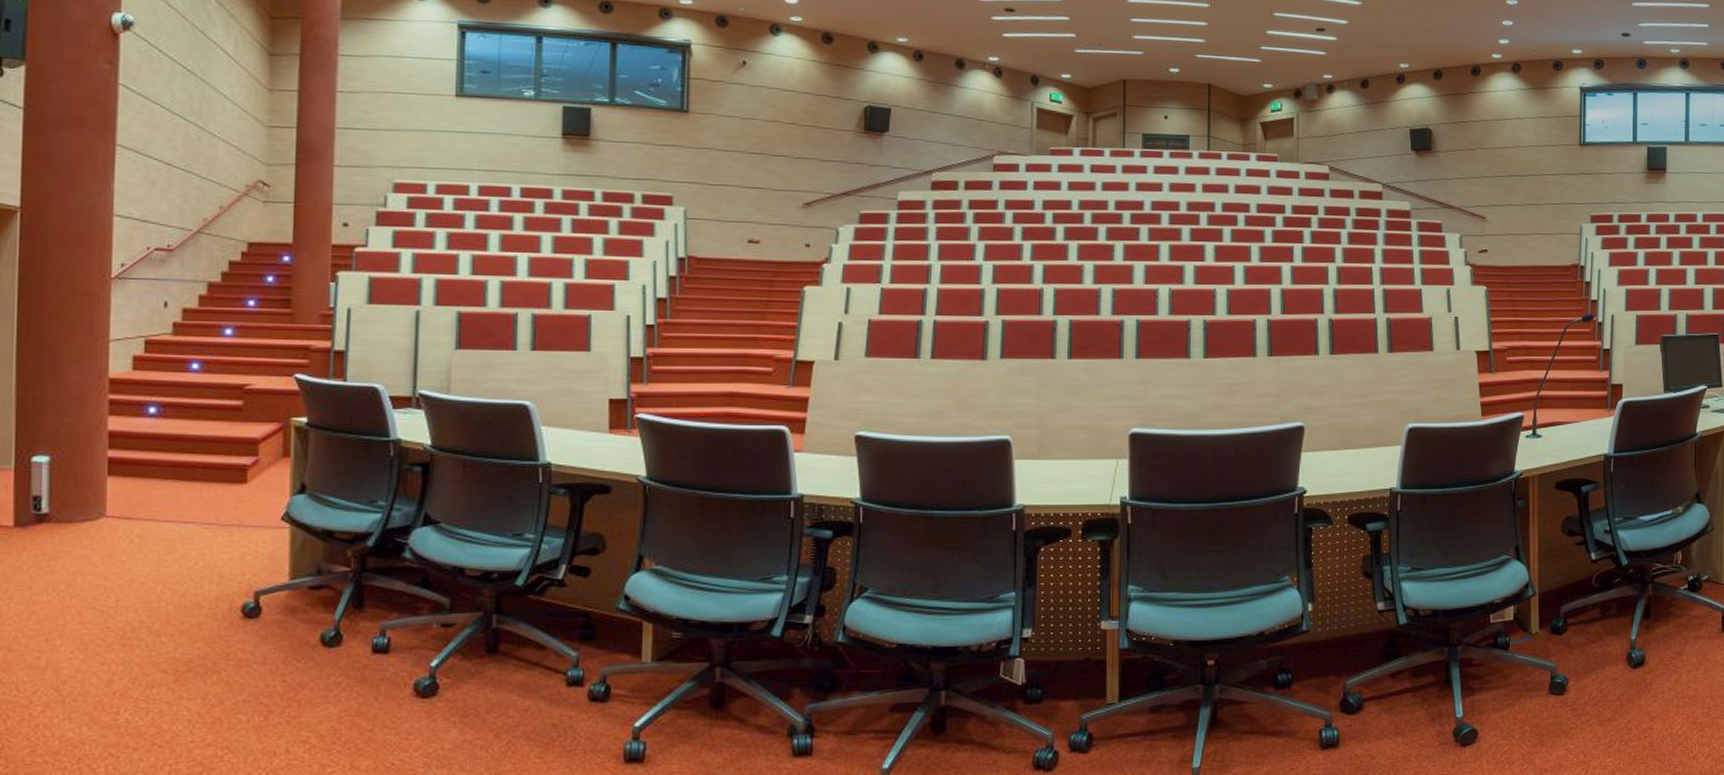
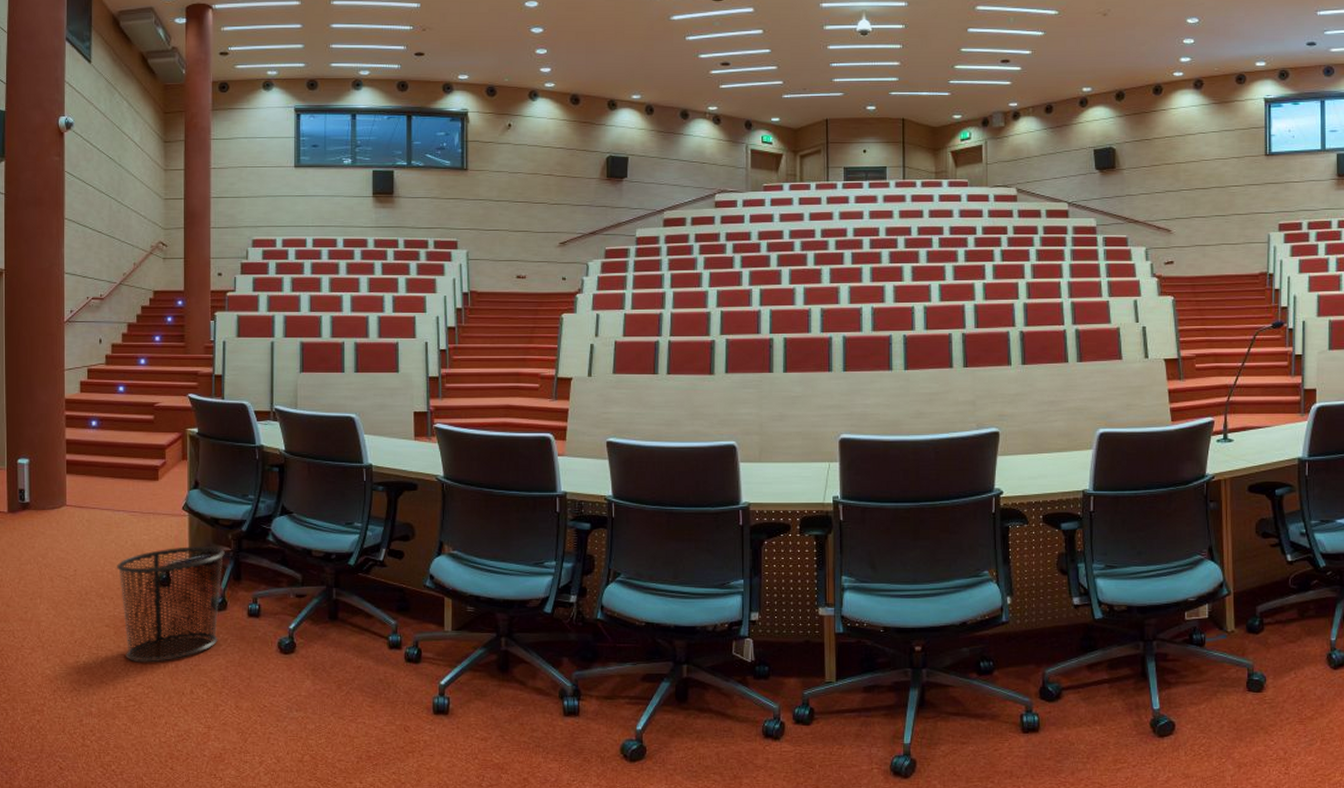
waste bin: none [181,566,341,717] -> present [117,546,225,663]

